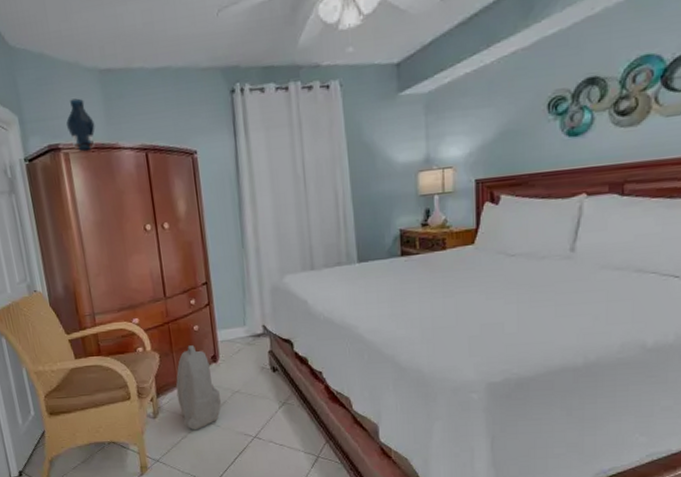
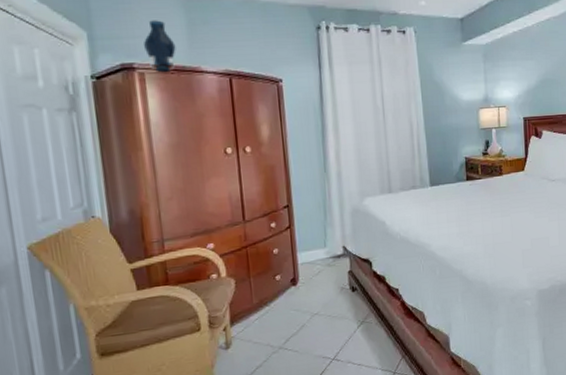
backpack: present [175,345,221,431] -> none [252,269,300,359]

